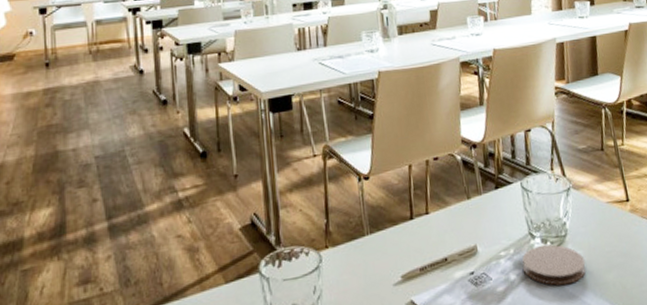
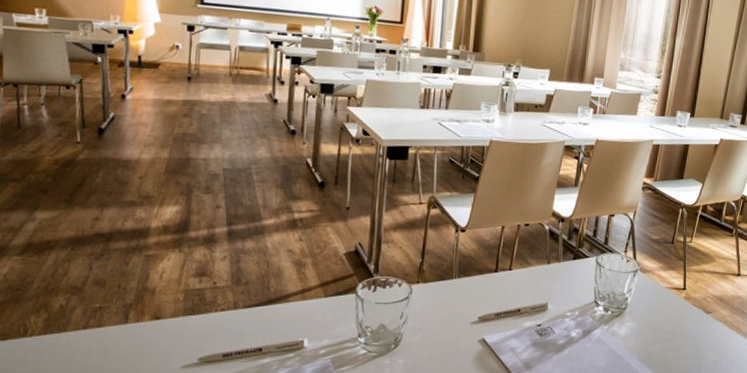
coaster: present [522,244,587,286] -> none [583,313,637,348]

